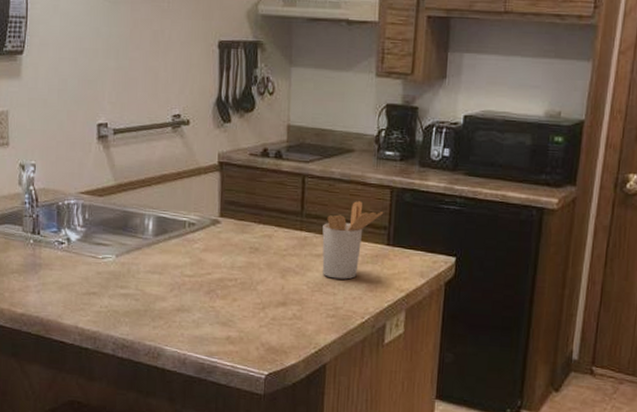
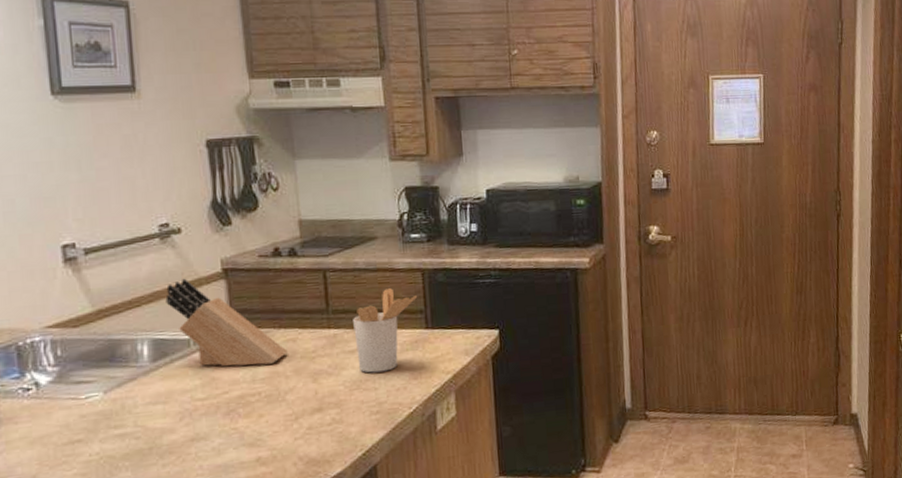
knife block: none [171,166,264,255] -> present [165,278,288,367]

